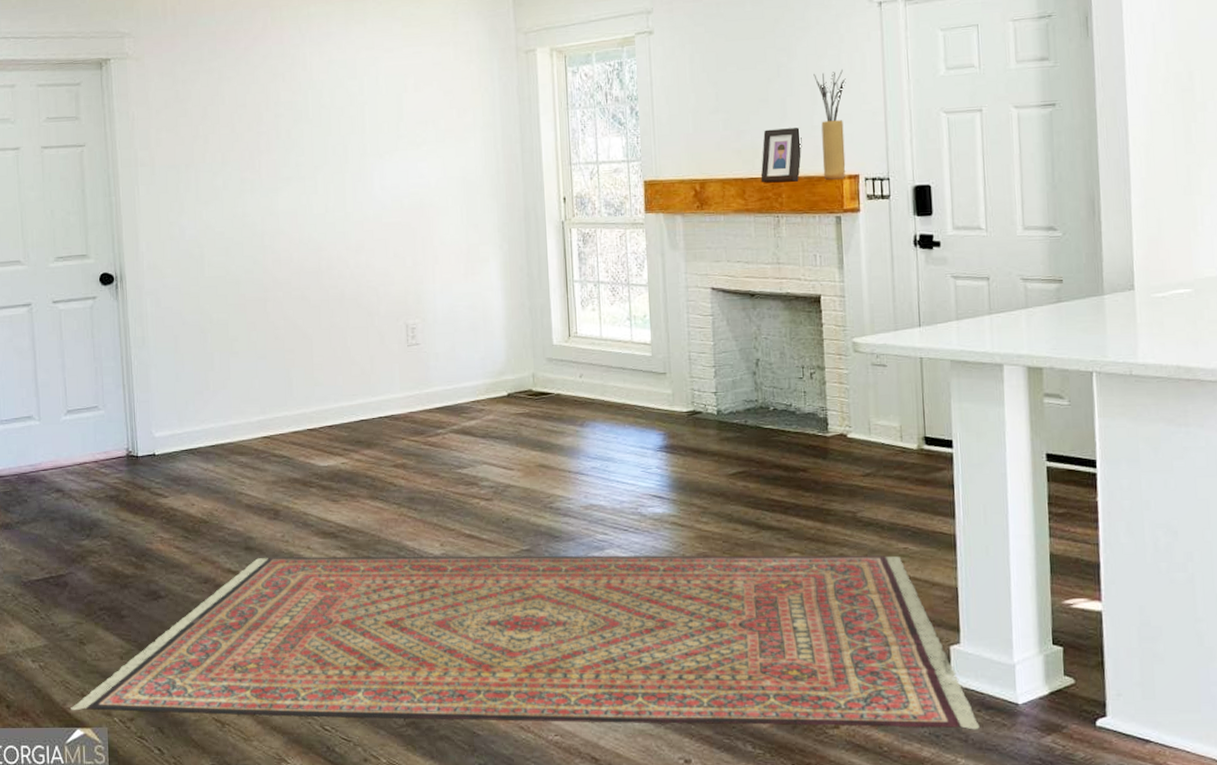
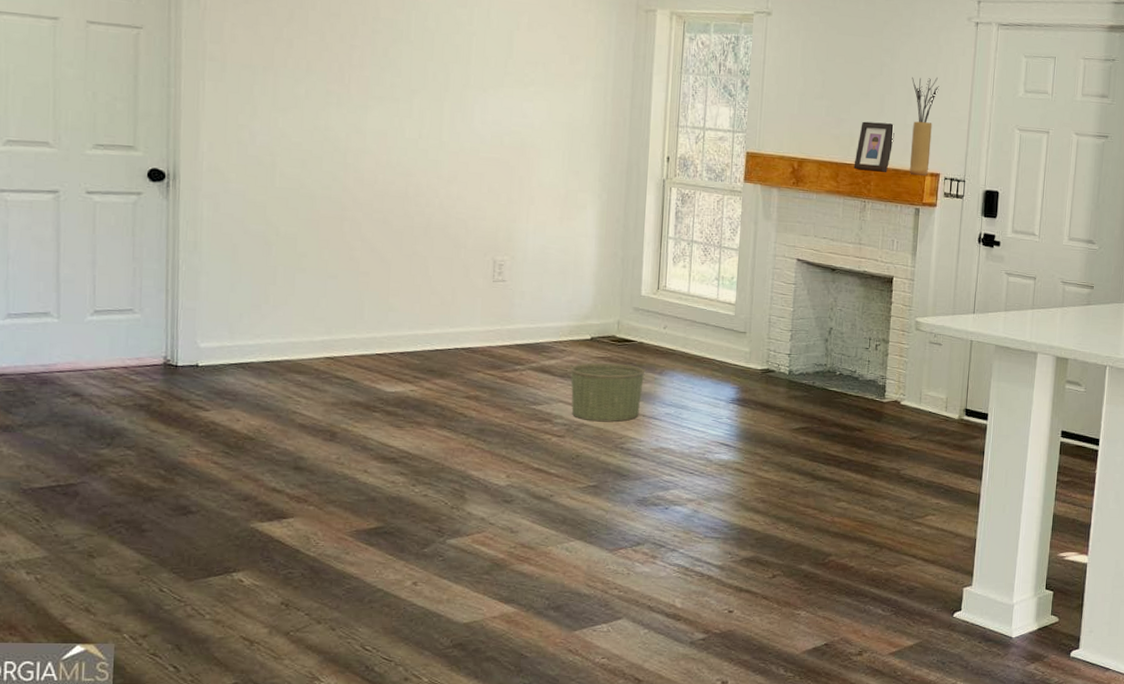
area rug: present [71,555,980,730] -> none [71,478,979,658]
basket: none [489,418,567,482] -> present [569,362,647,422]

